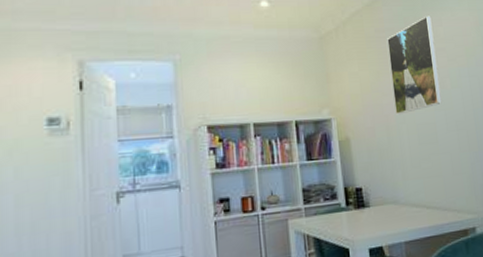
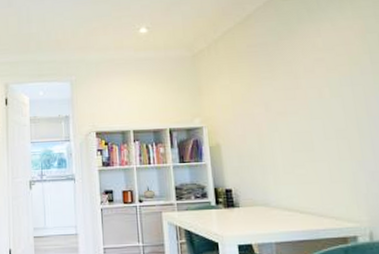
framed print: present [387,16,442,115] -> none [259,27,319,124]

